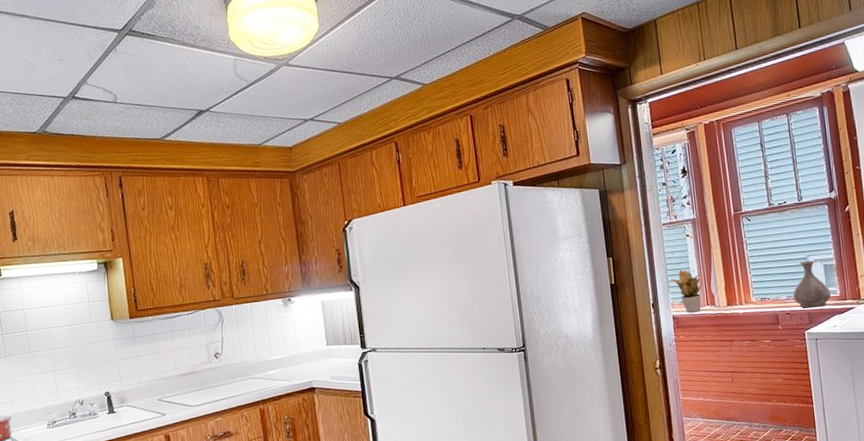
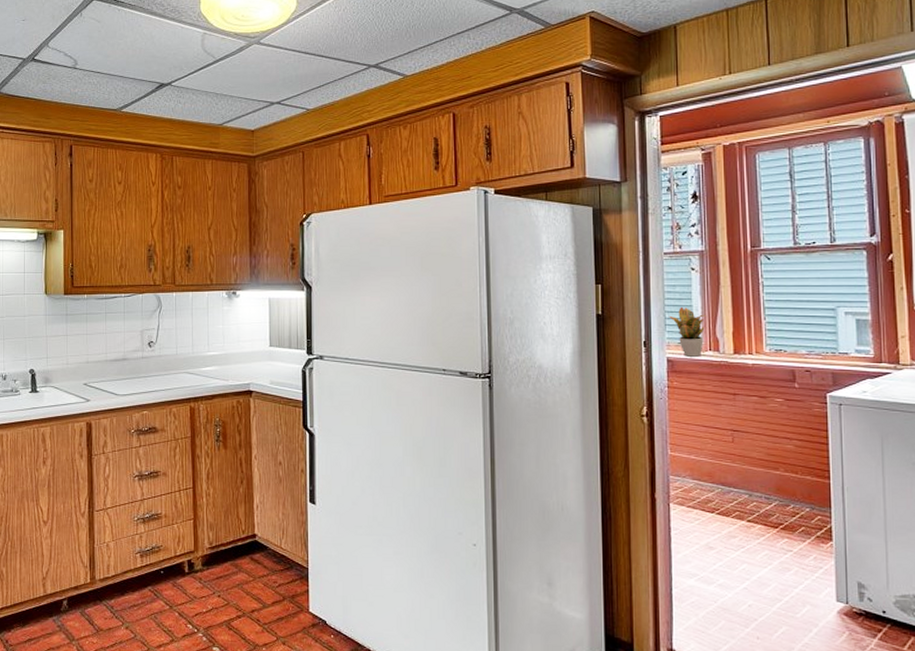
vase: present [792,260,832,309] -> none [814,313,863,368]

